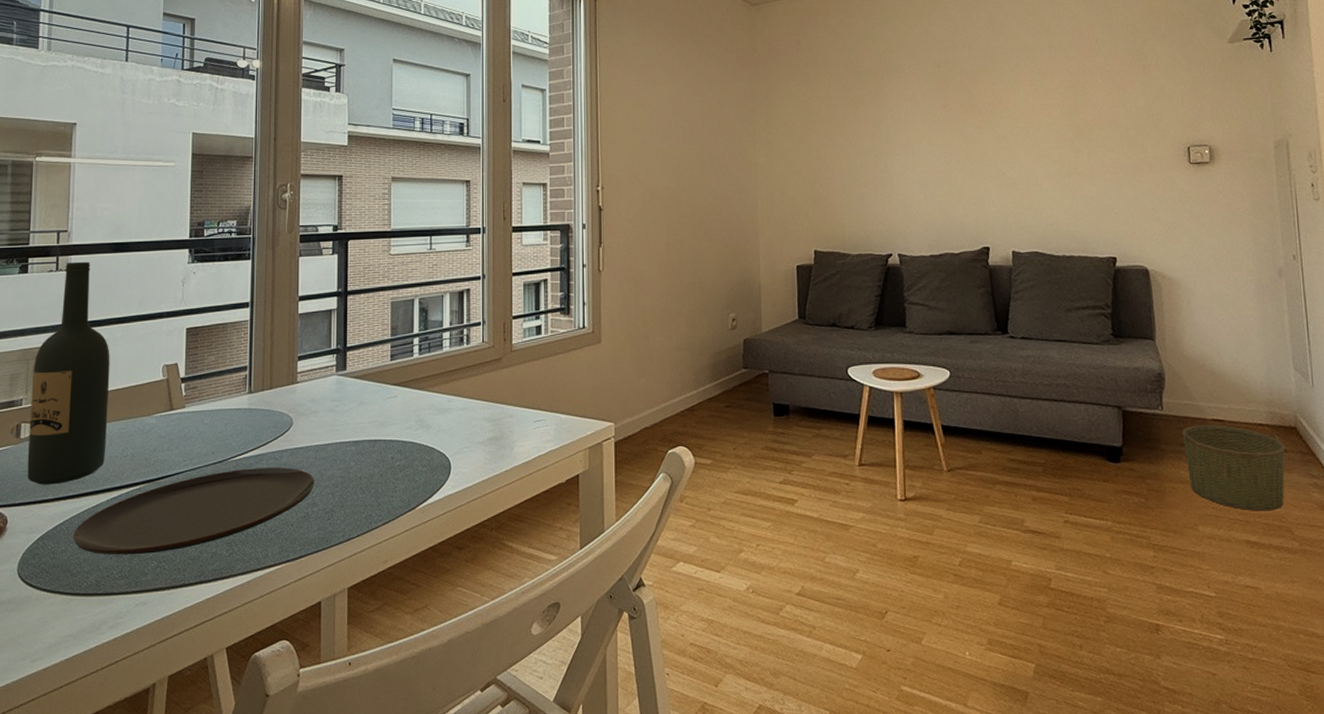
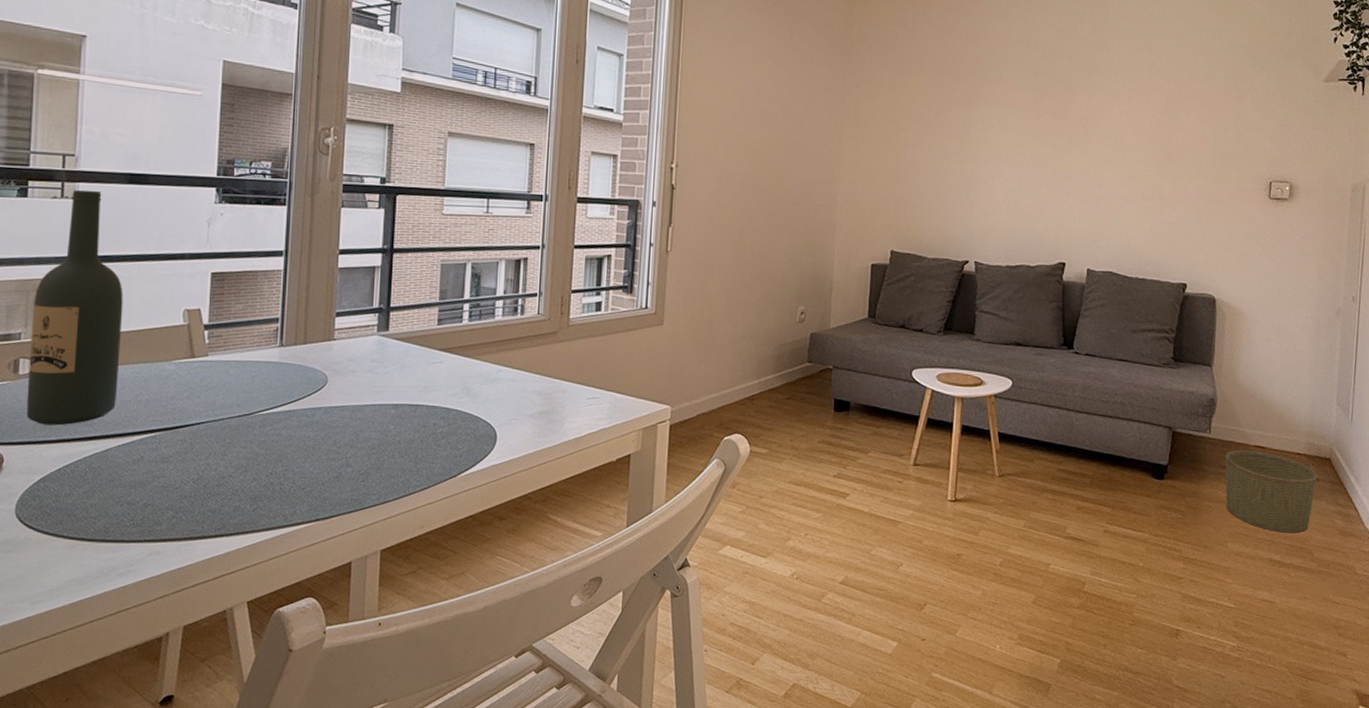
plate: present [73,467,314,555] -> none [78,423,349,504]

